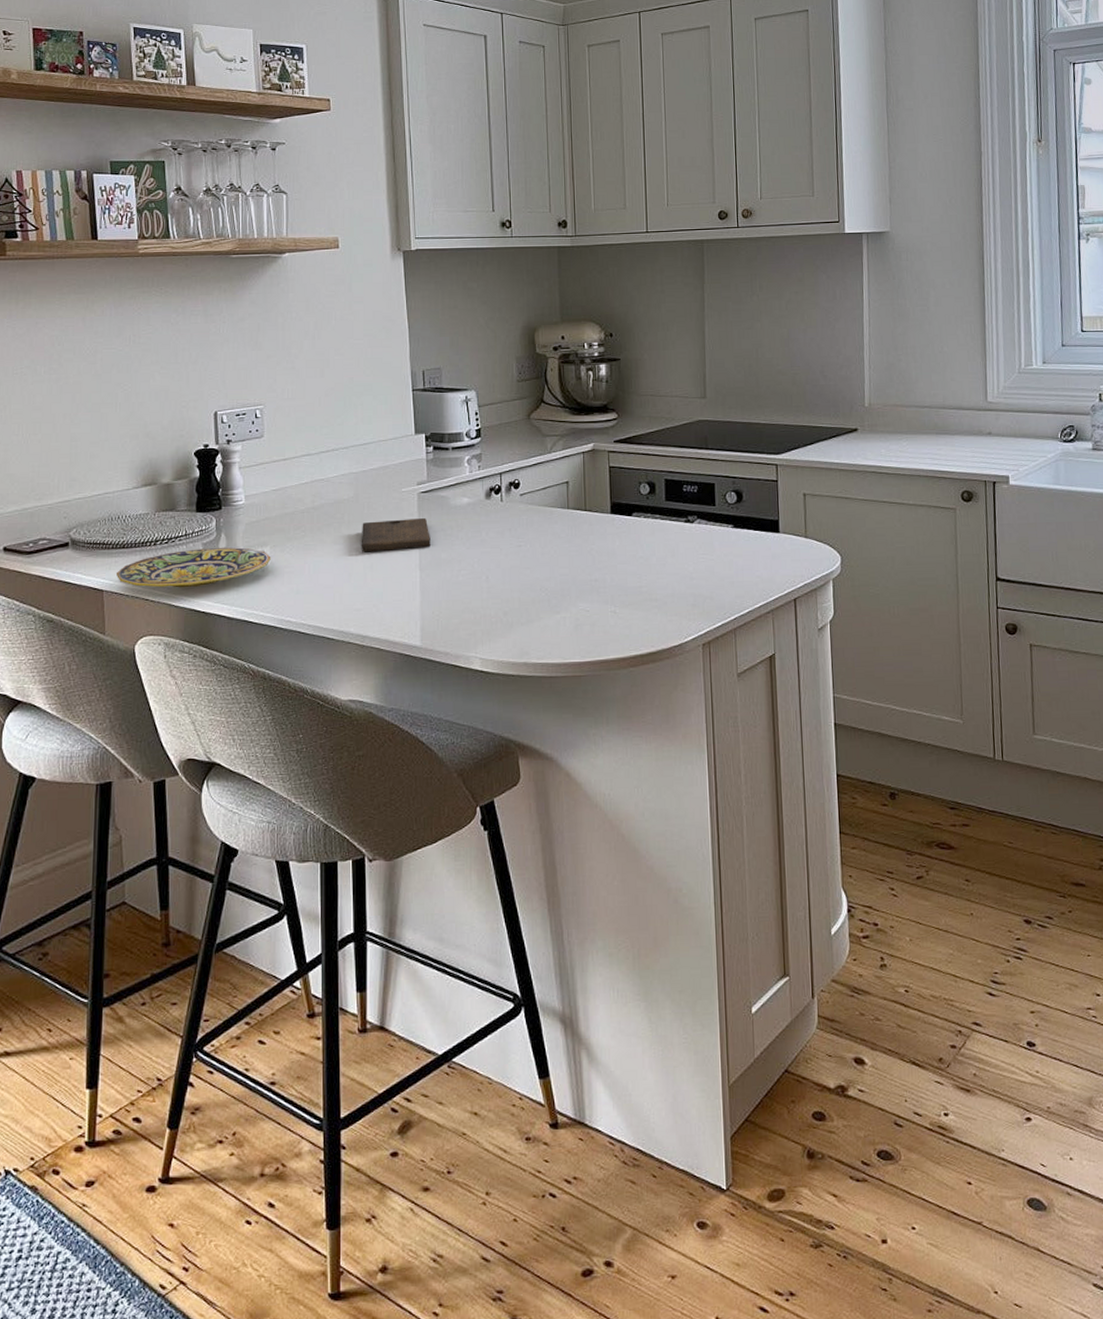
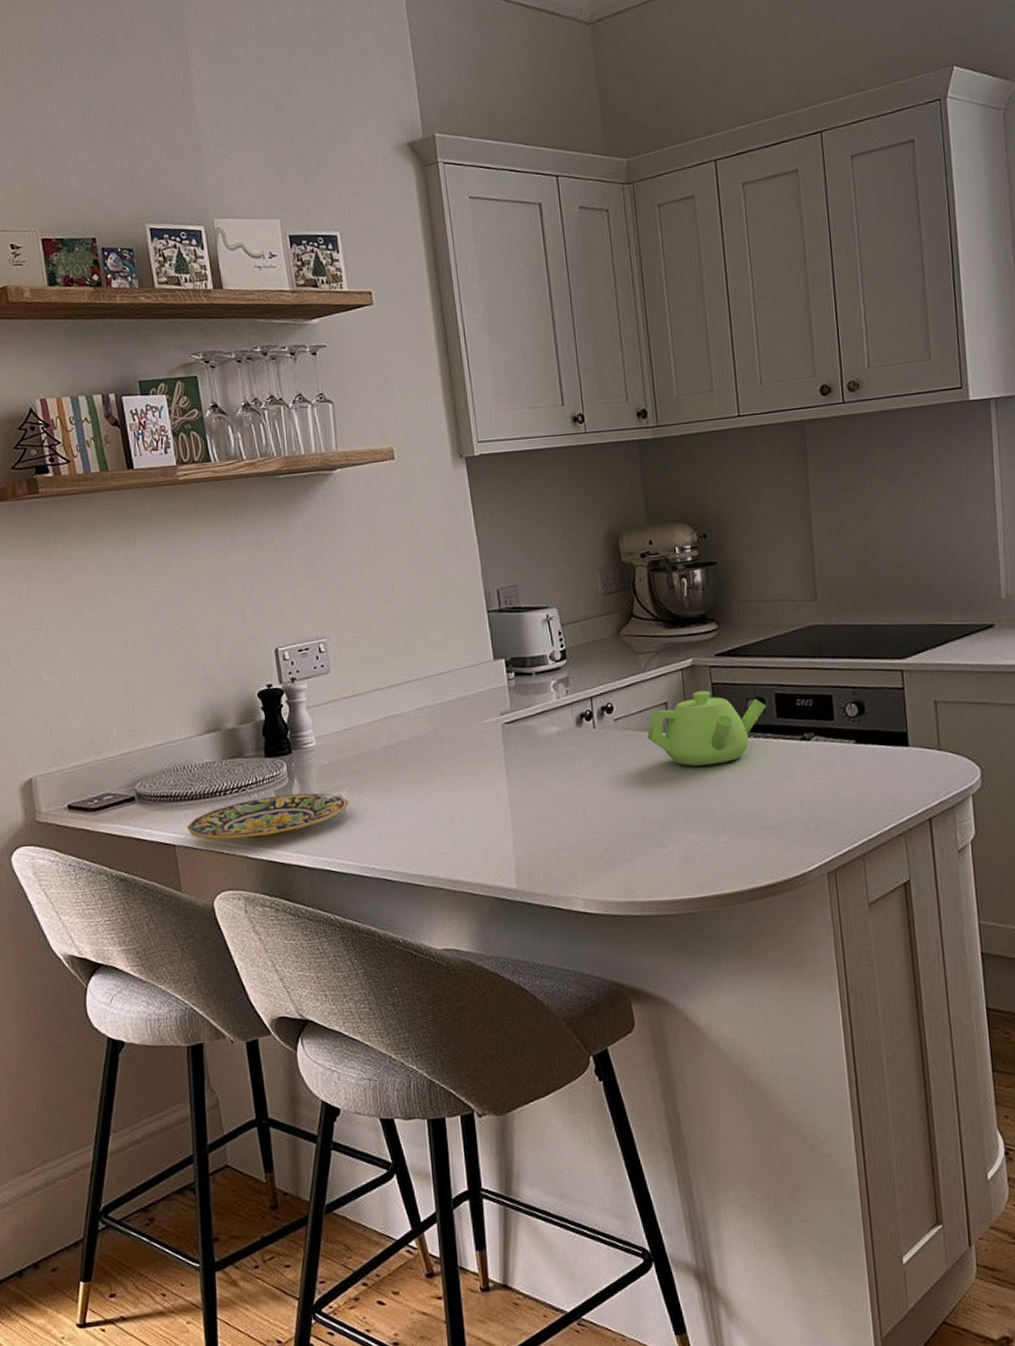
cutting board: present [361,518,430,552] -> none [443,751,520,792]
teapot: none [549,473,657,542] -> present [647,691,767,767]

